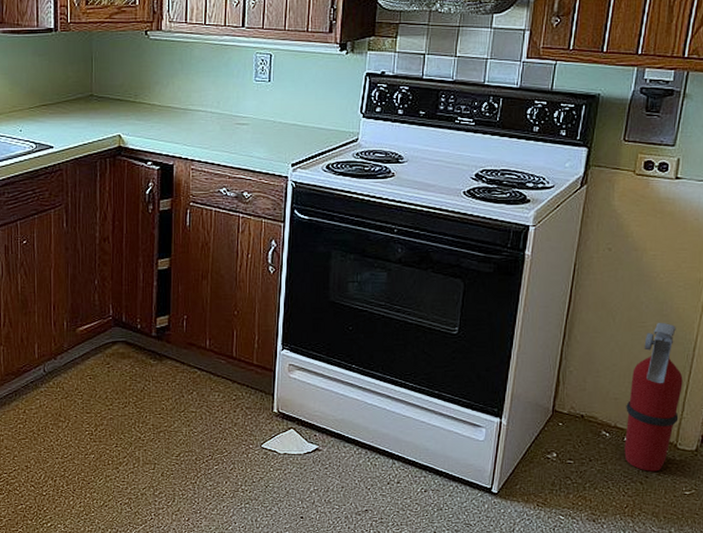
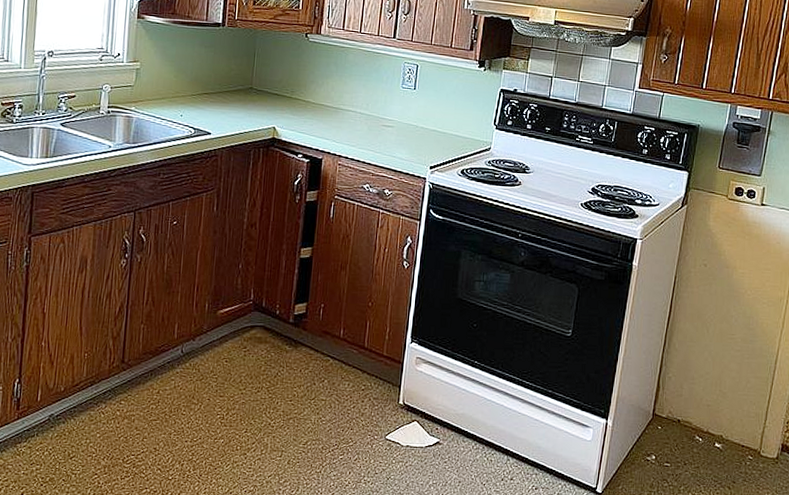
fire extinguisher: present [624,322,683,472] -> none [715,335,766,477]

